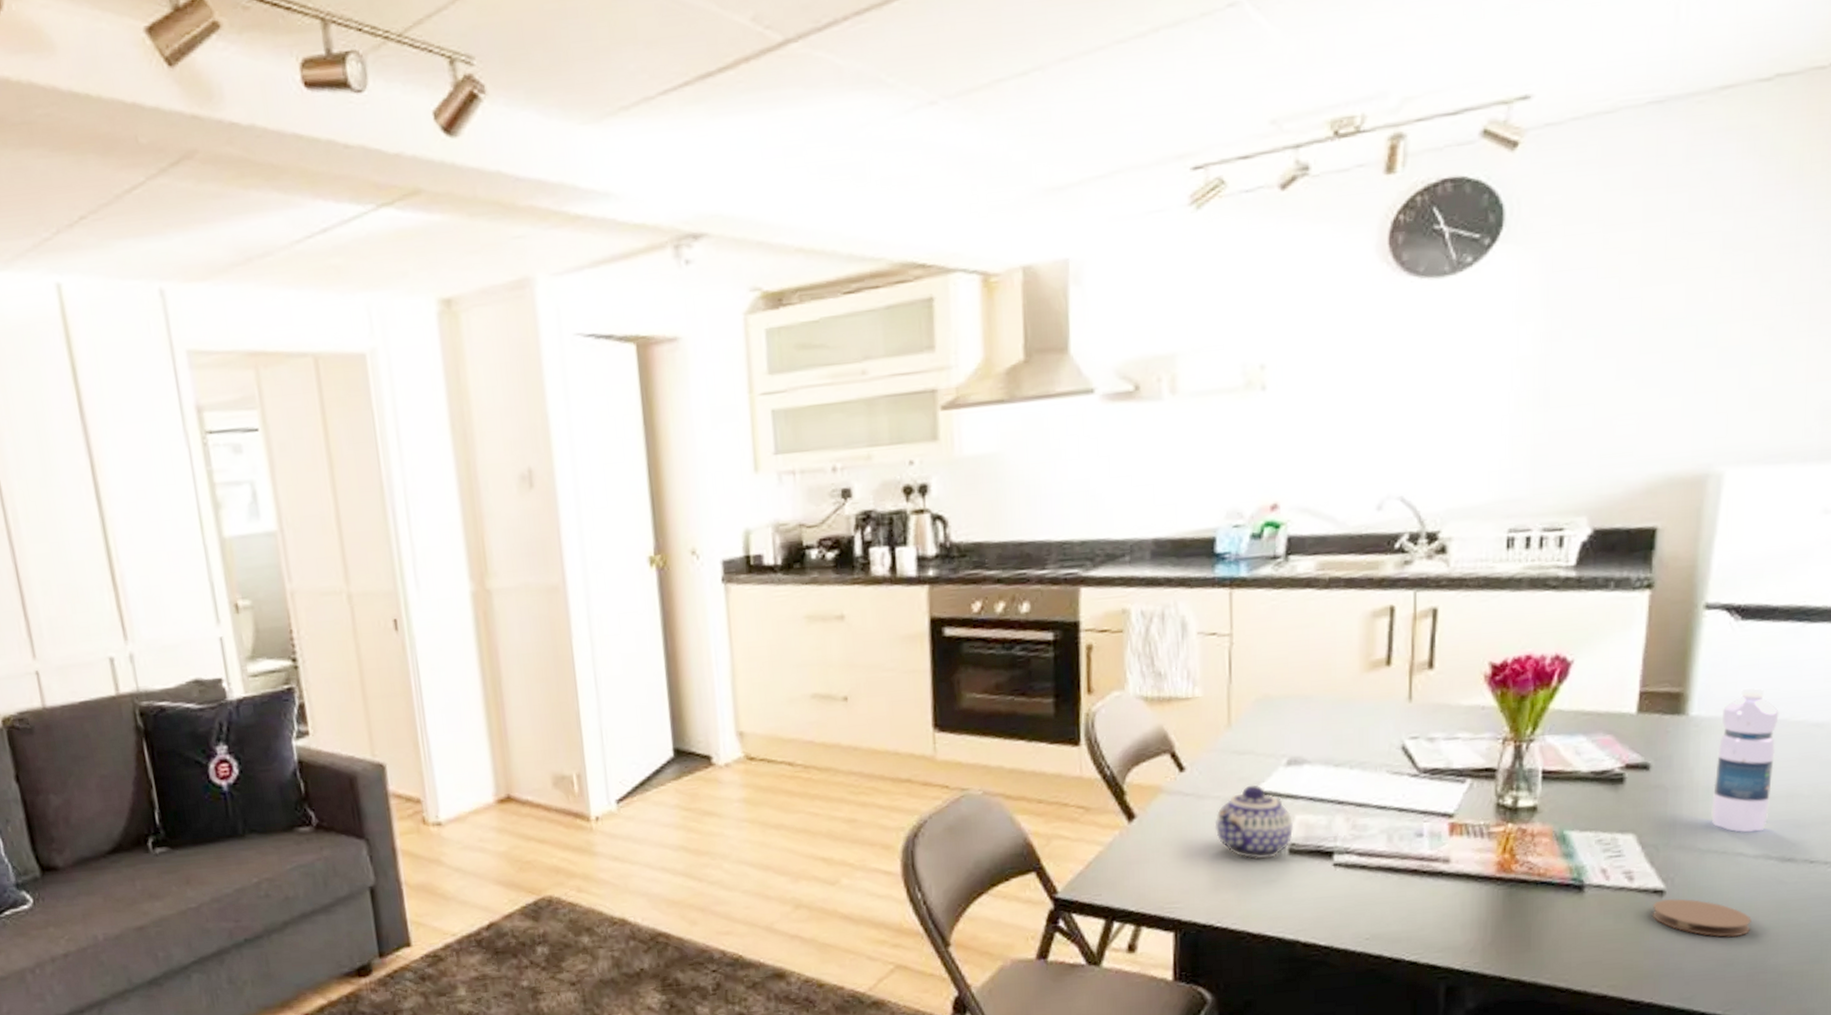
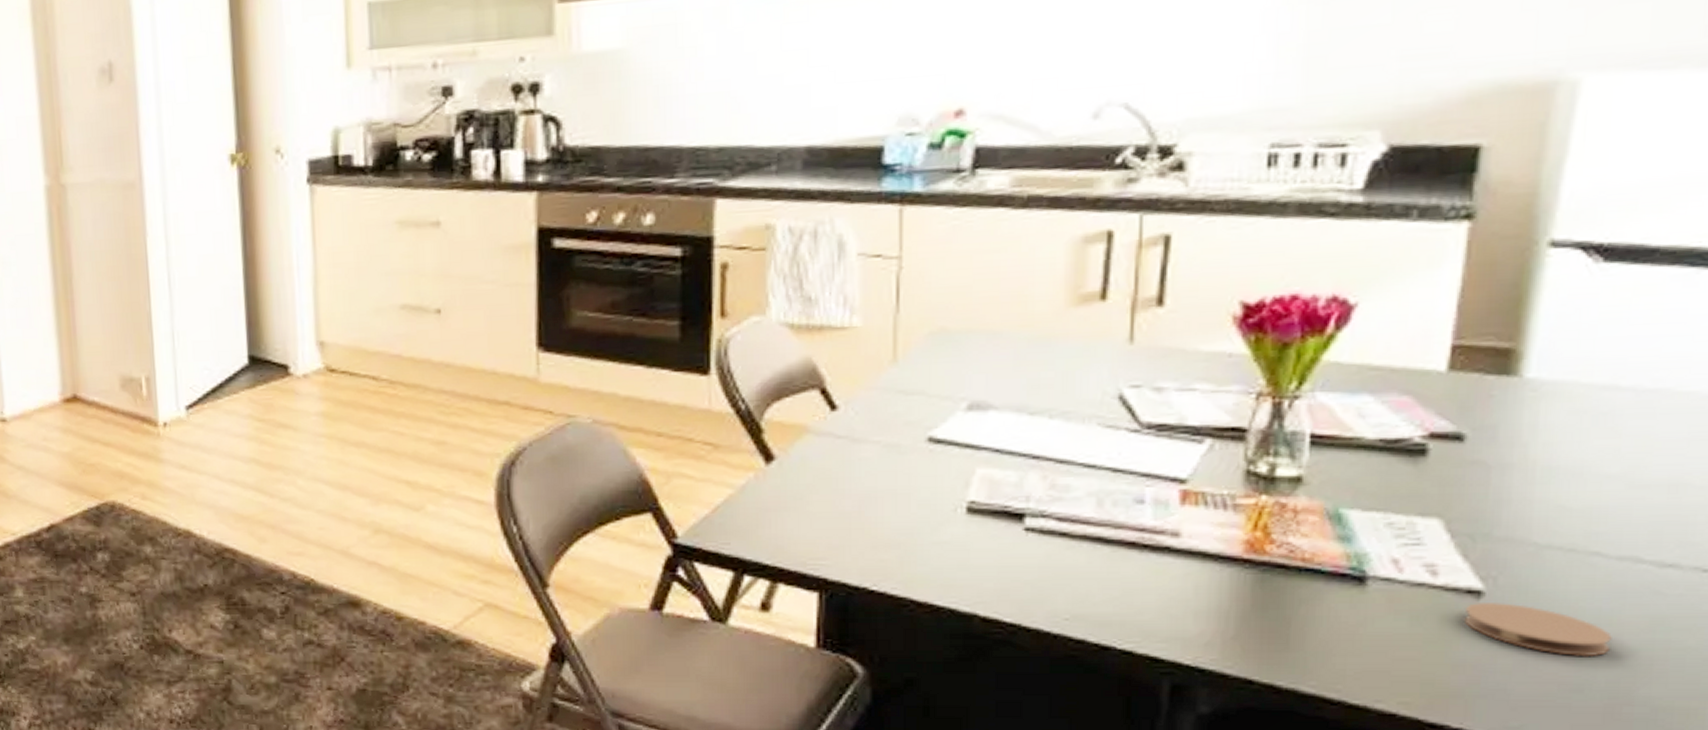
teapot: present [1215,785,1293,860] -> none [873,430,973,517]
water bottle: present [1711,687,1779,833] -> none [1554,346,1659,528]

